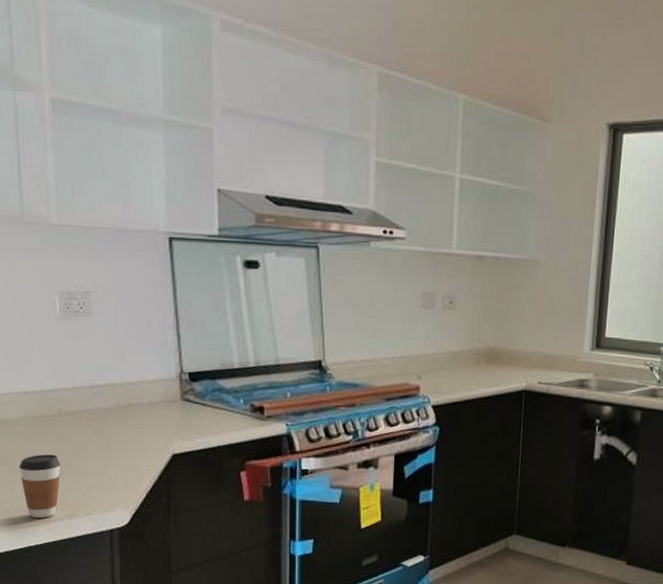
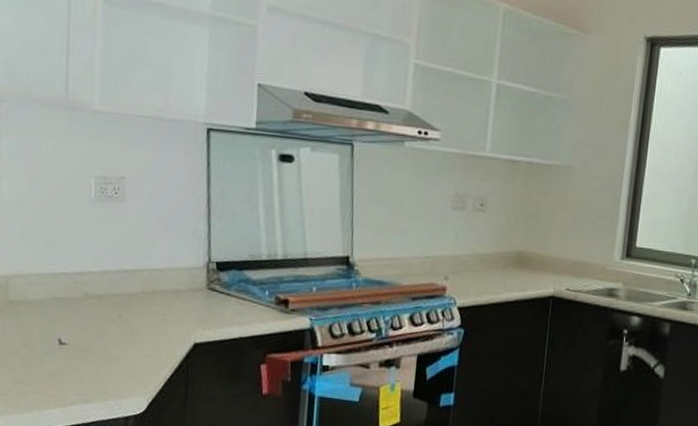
coffee cup: present [18,454,61,518] -> none [40,336,82,402]

